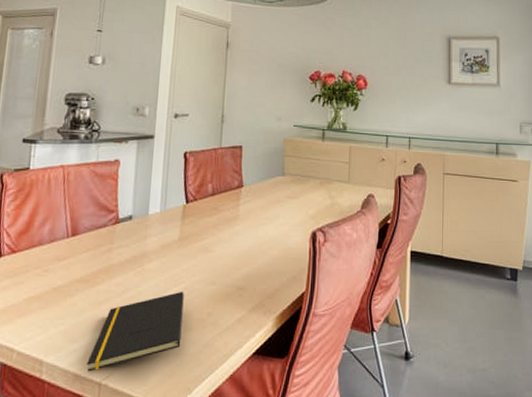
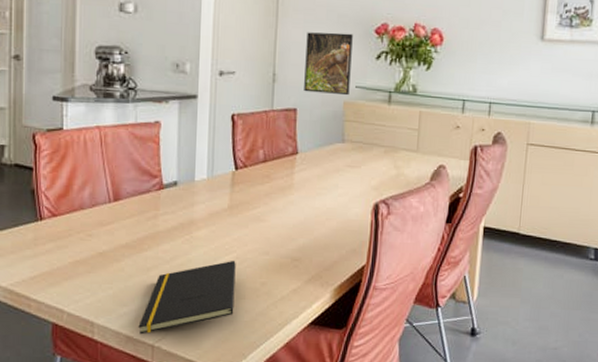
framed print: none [249,79,291,134] -> present [304,32,353,96]

